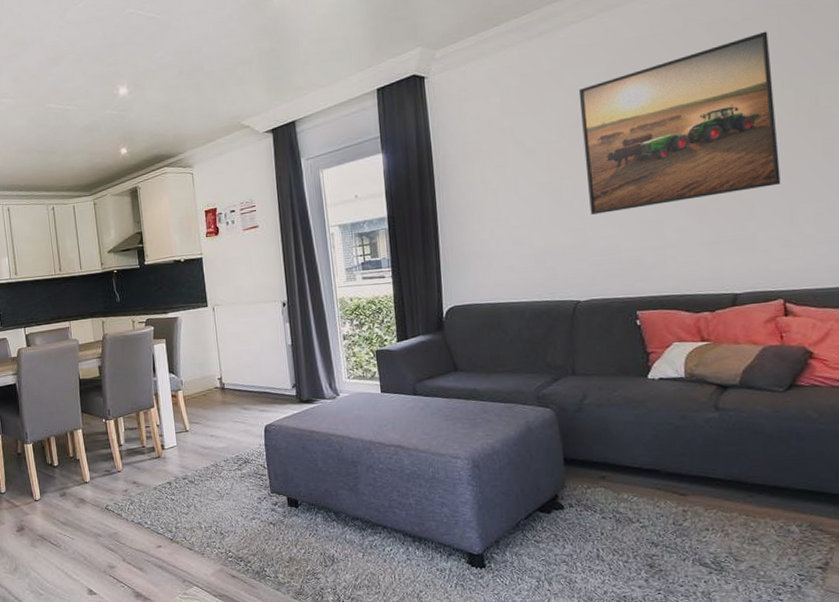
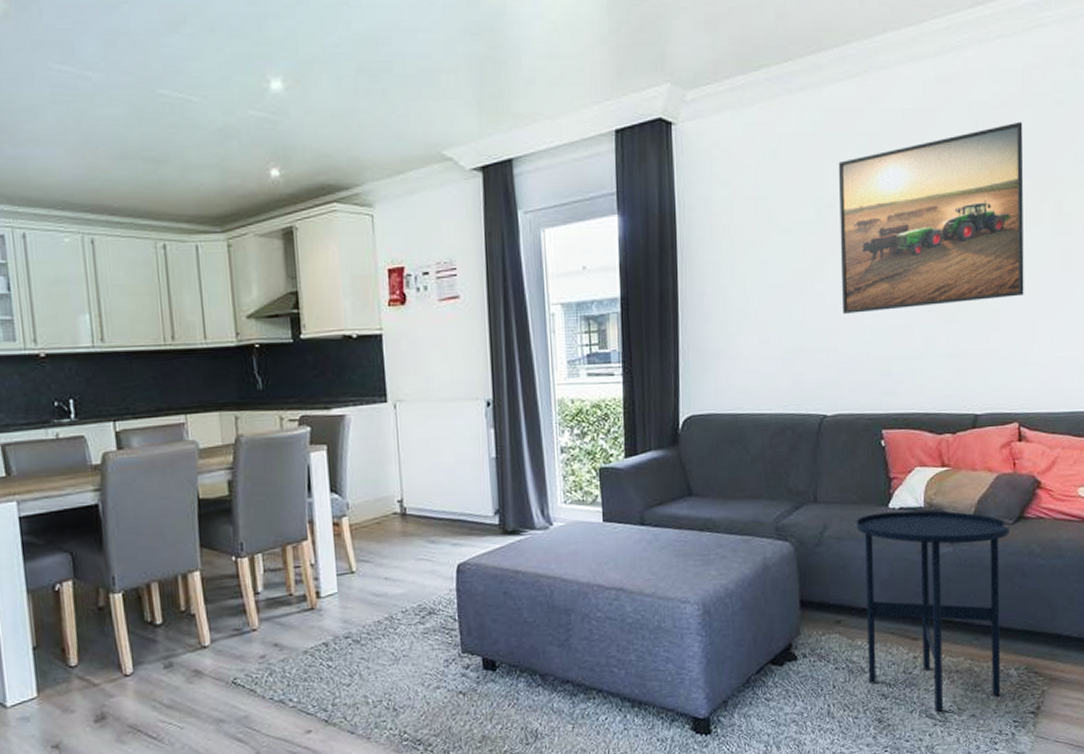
side table: none [615,380,782,561] -> present [856,510,1009,712]

